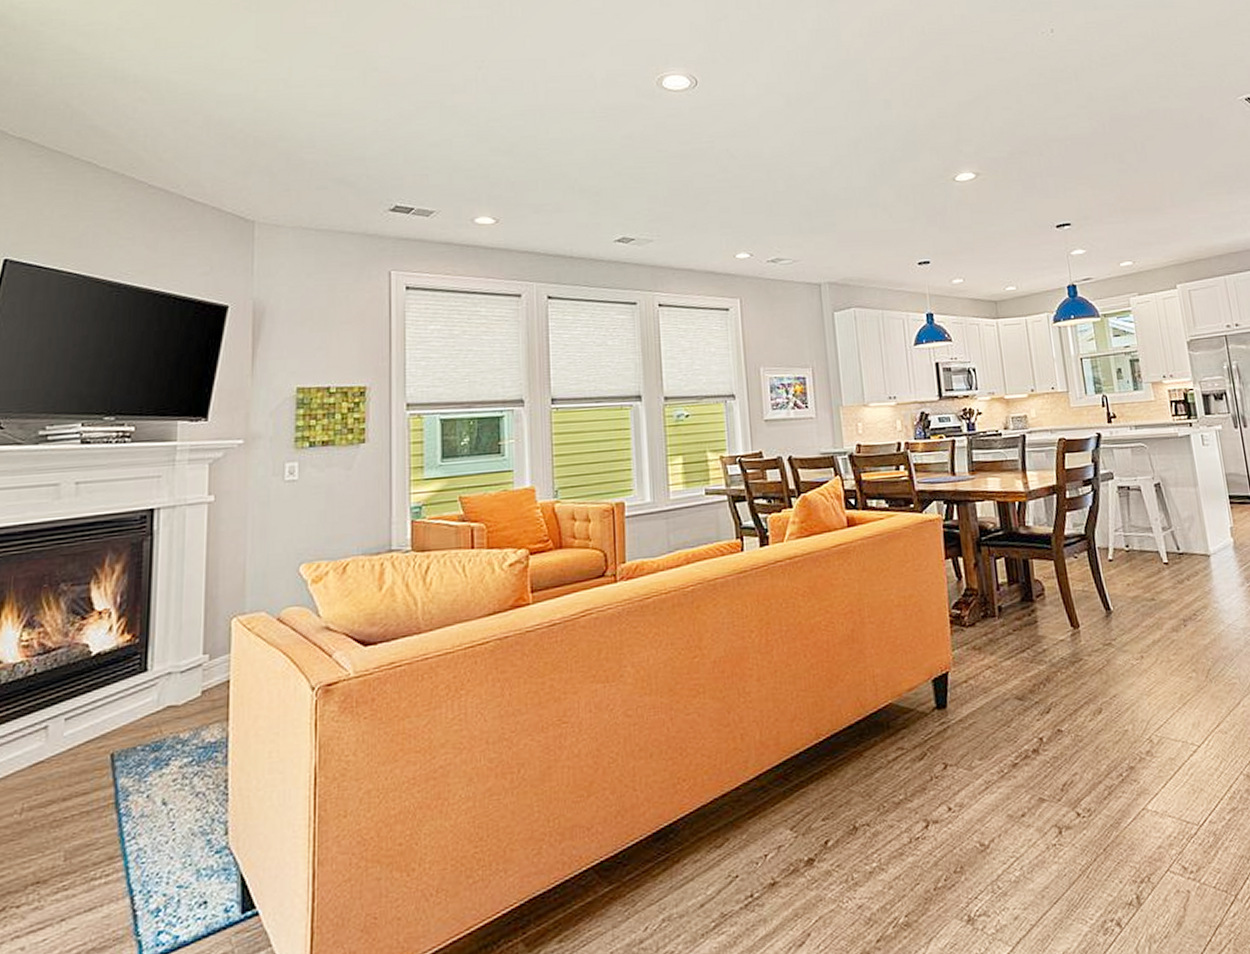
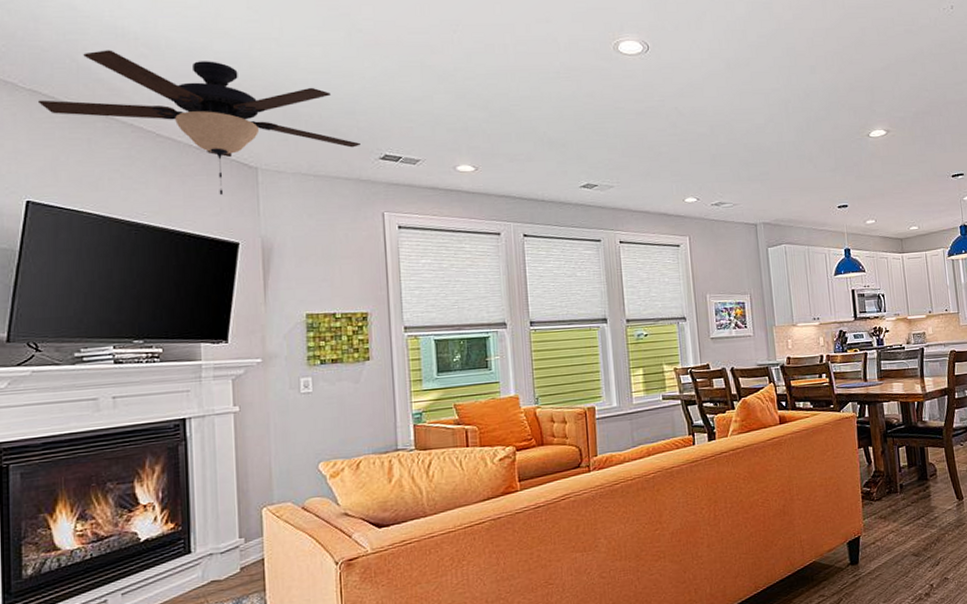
ceiling fan: none [26,94,369,253] -> present [37,50,361,196]

